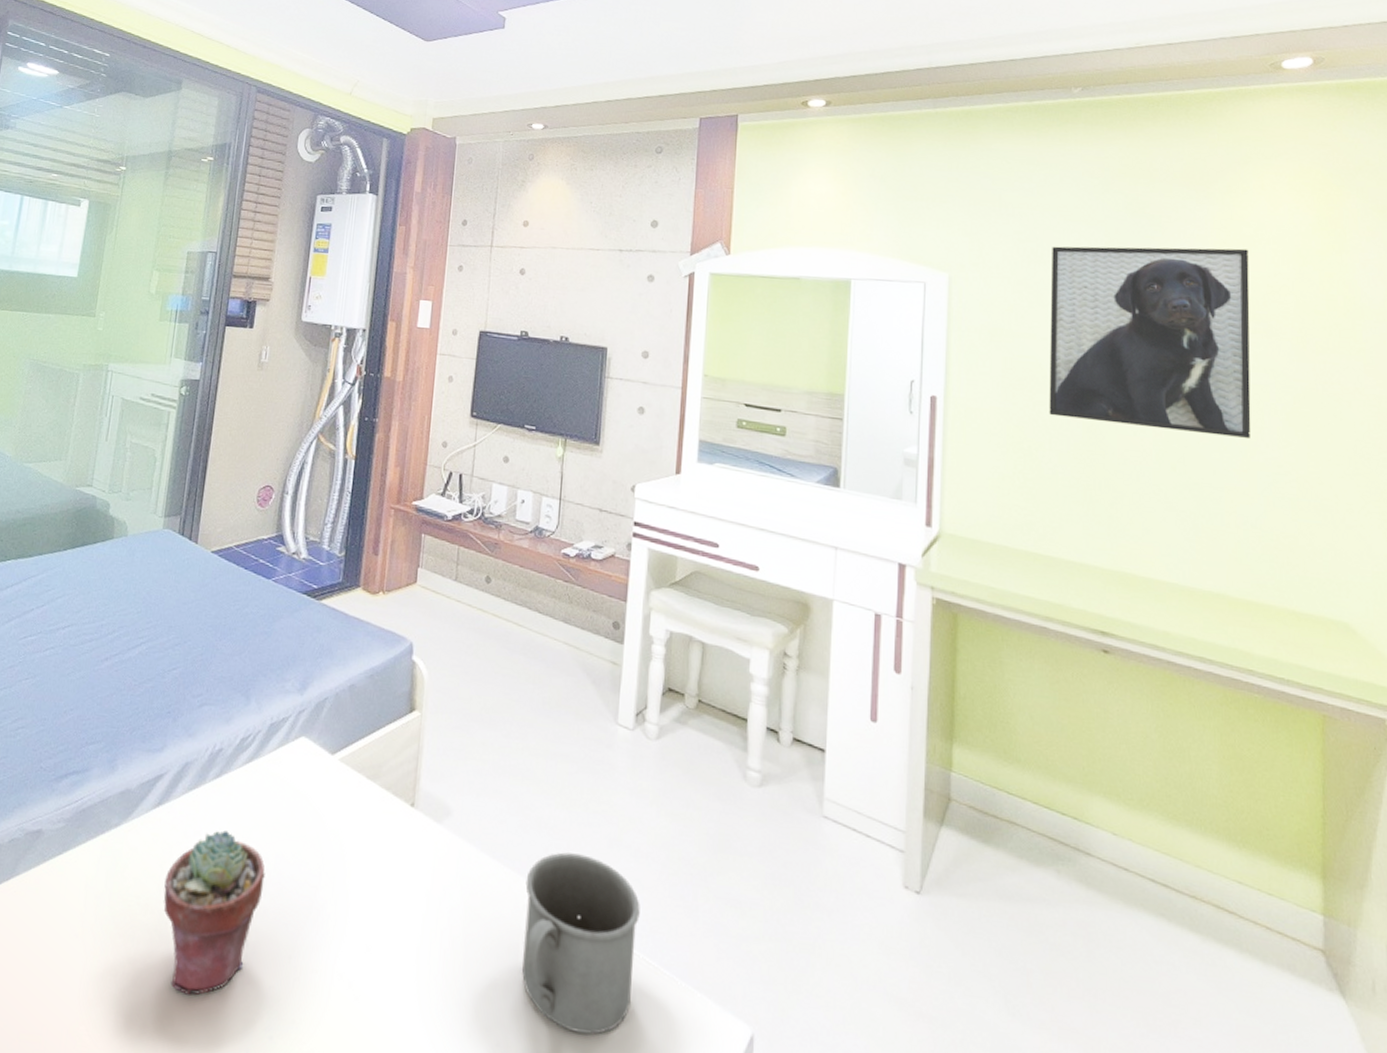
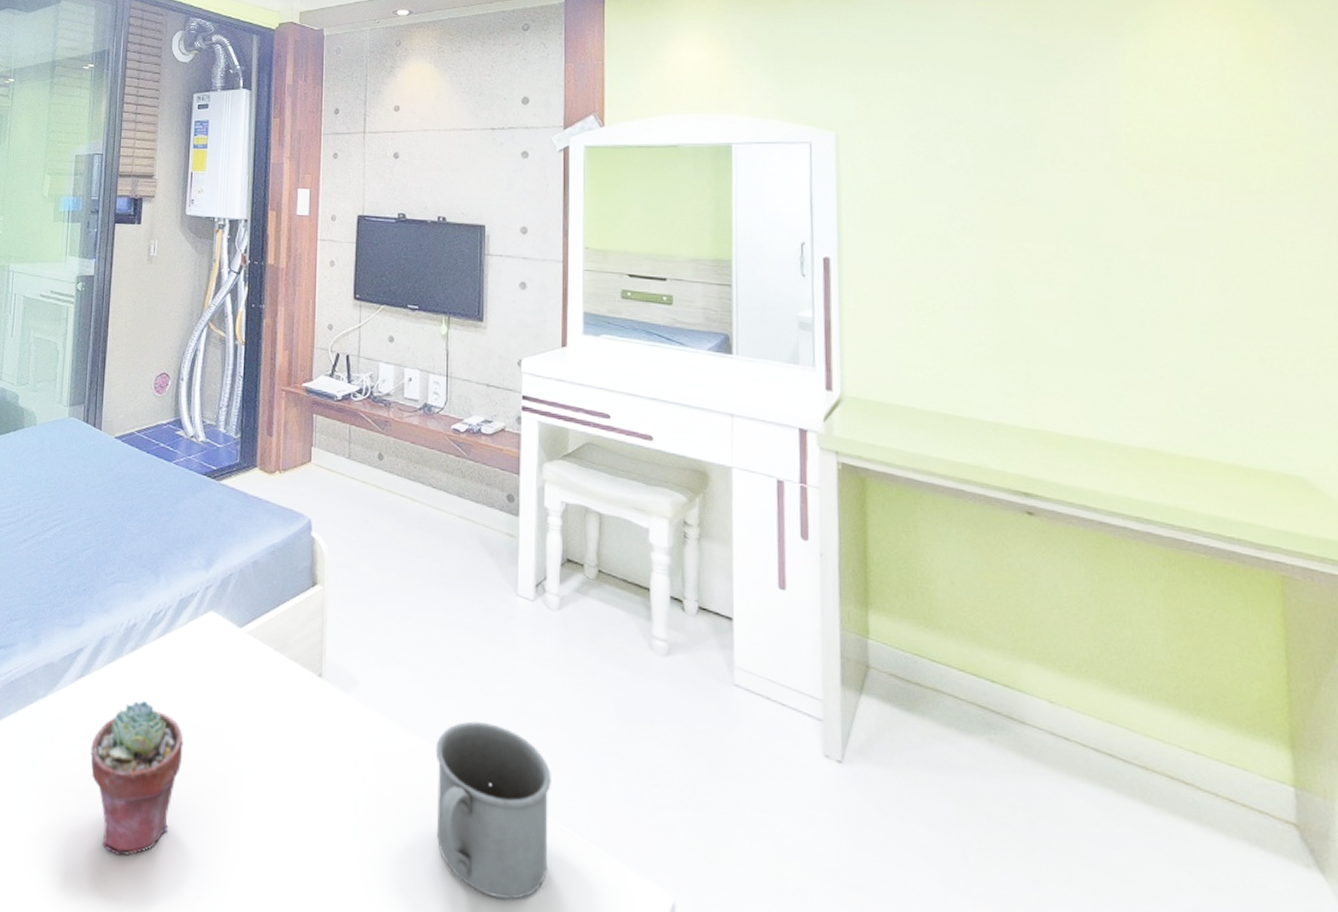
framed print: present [1049,246,1251,439] -> none [946,87,1181,287]

